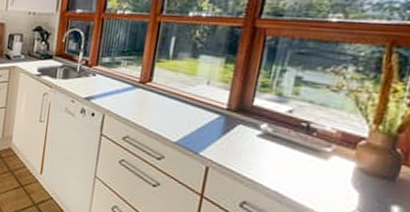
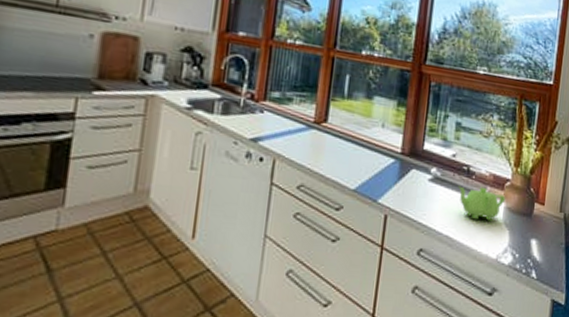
teapot: none [292,142,358,182] -> present [457,185,506,222]

